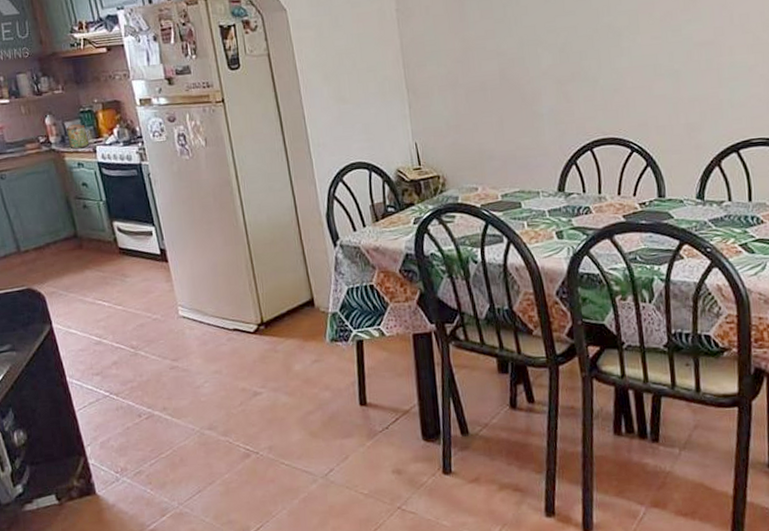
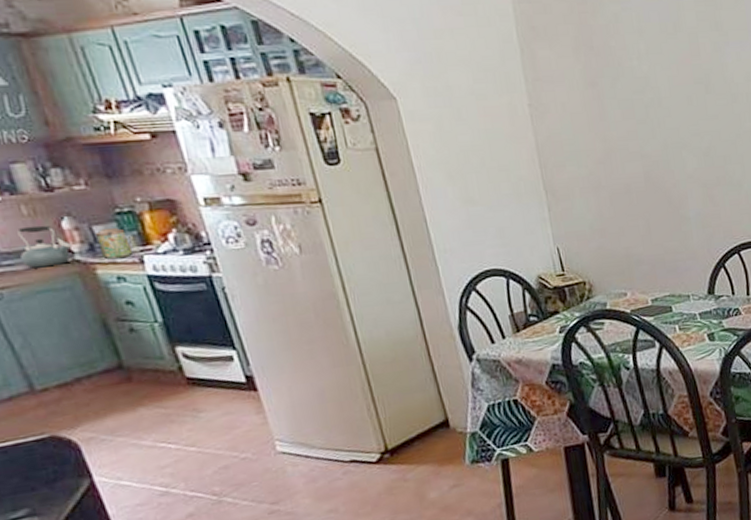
kettle: none [17,121,51,156] -> present [17,225,73,269]

